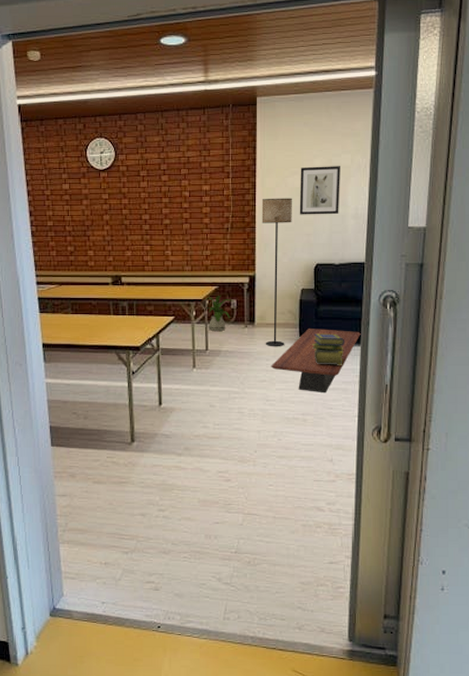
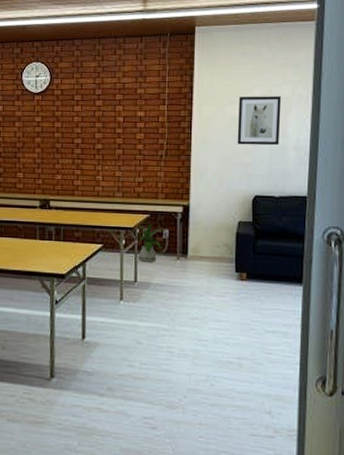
floor lamp: present [261,198,292,347] -> none [197,126,230,283]
coffee table: present [271,329,361,394] -> none [204,264,303,336]
stack of books: present [312,333,344,365] -> none [249,270,285,306]

